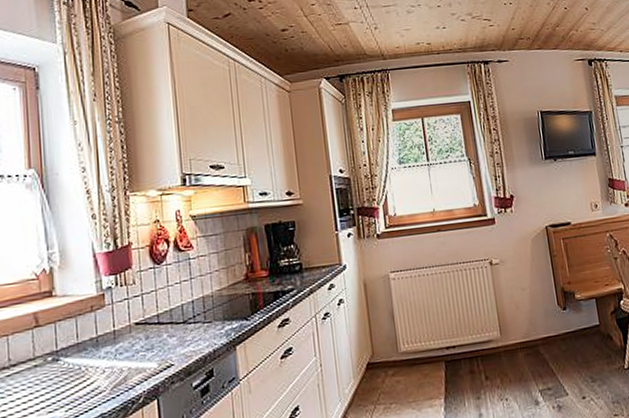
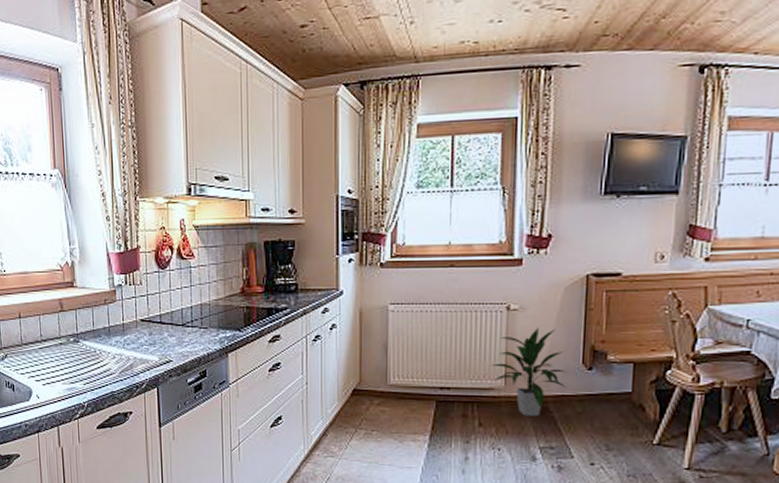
indoor plant: none [485,276,550,363] -> present [490,328,567,417]

